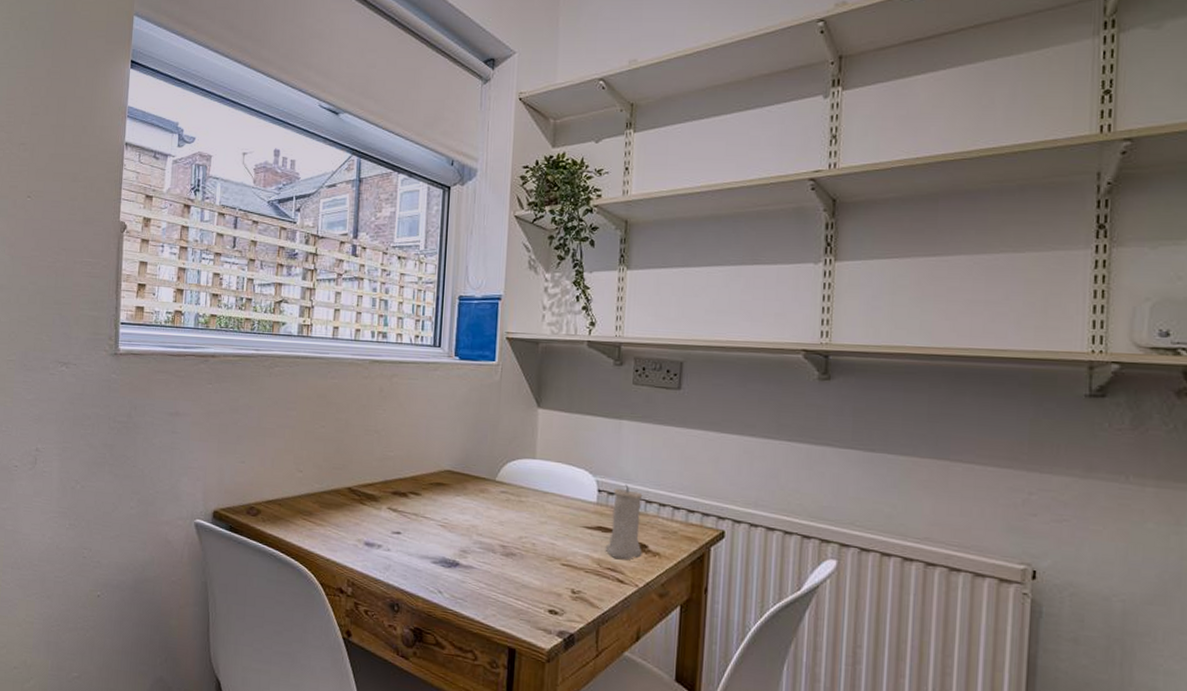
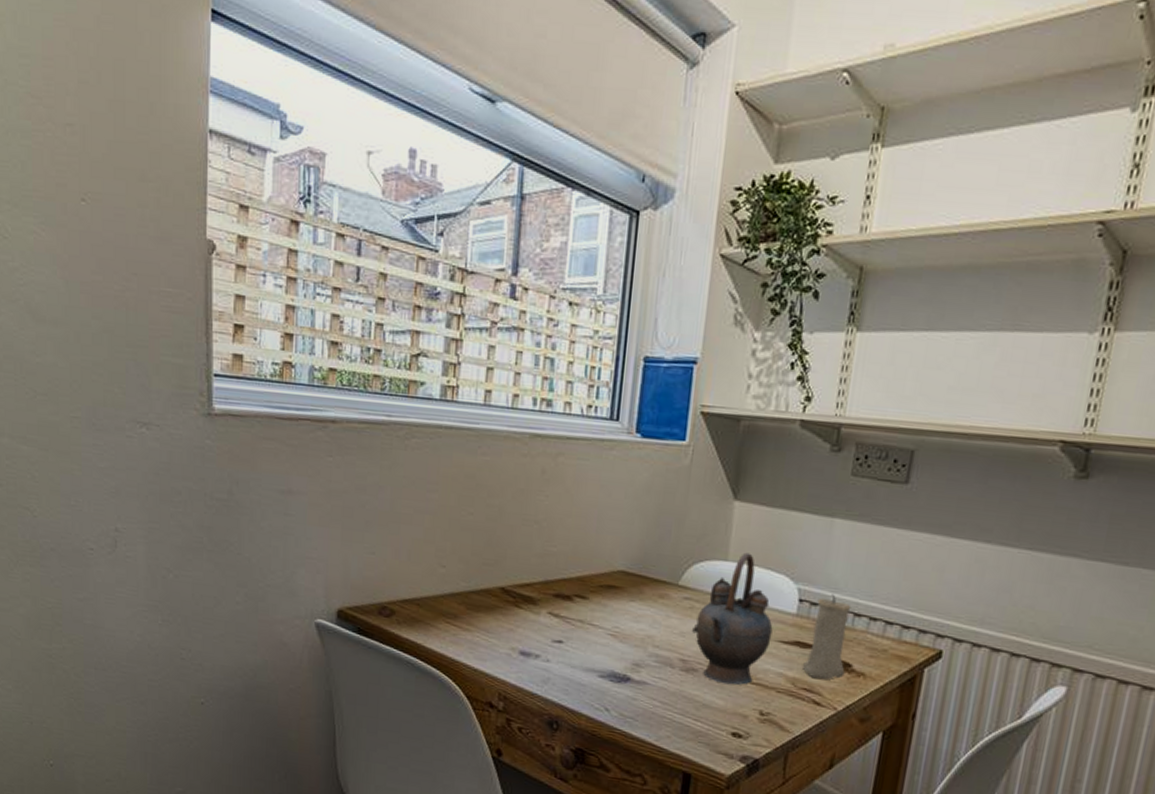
teapot: none [509,451,578,567] -> present [692,552,773,685]

